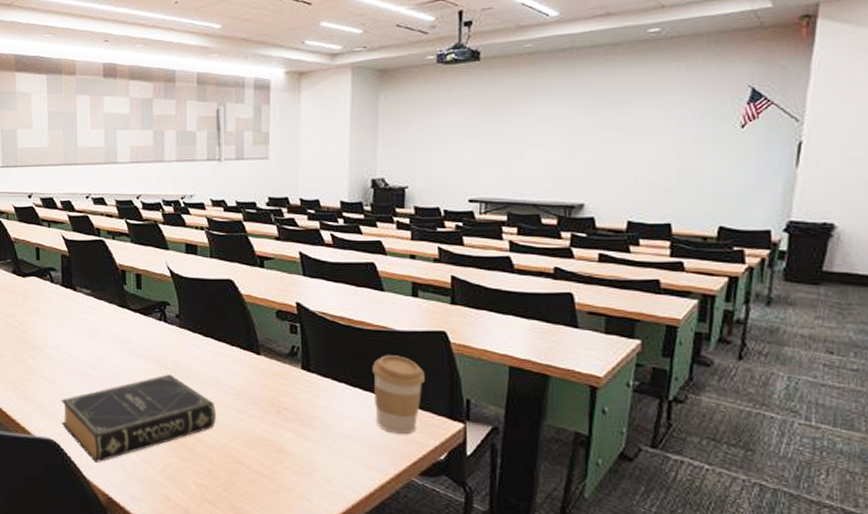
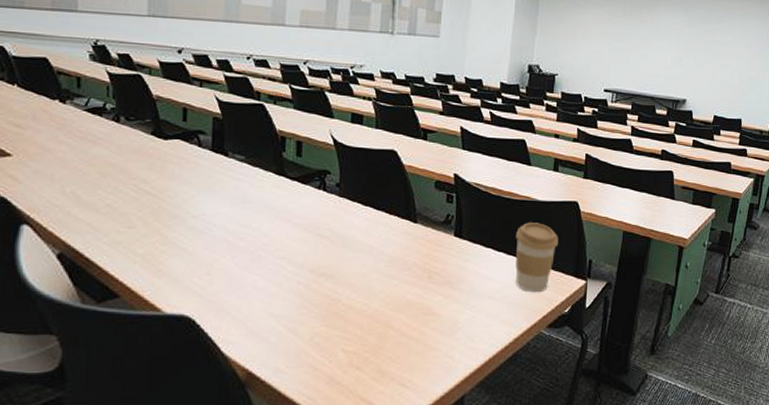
book: present [61,374,216,462] -> none [199,243,370,337]

